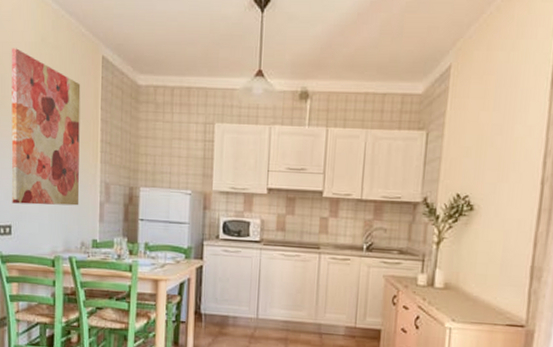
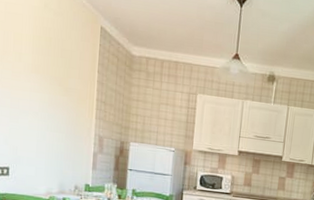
wall art: present [11,48,81,206] -> none [10,9,80,154]

